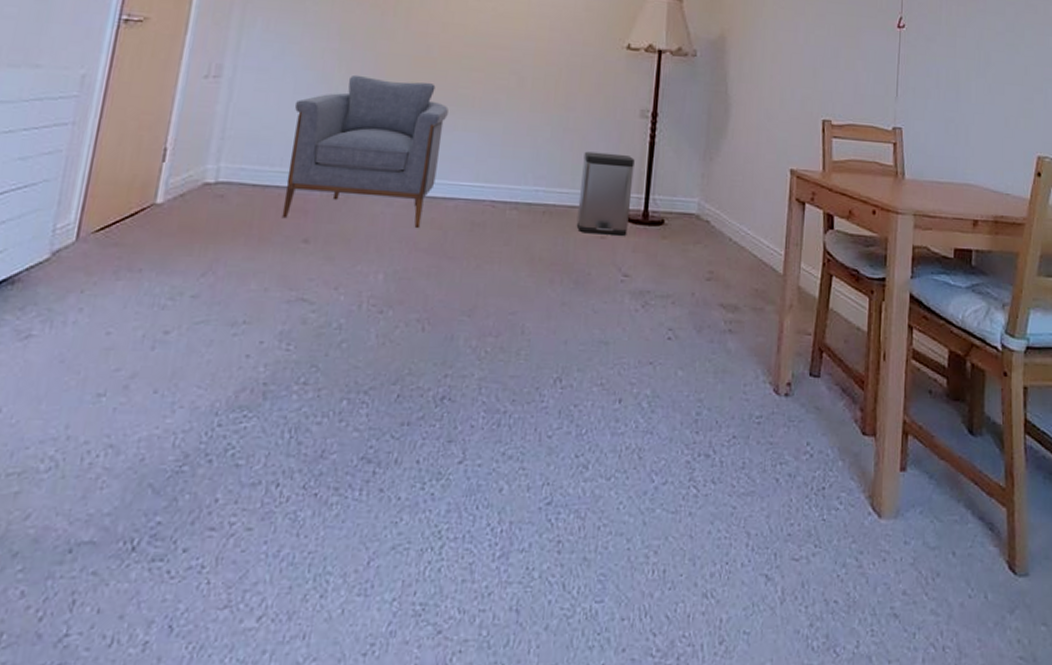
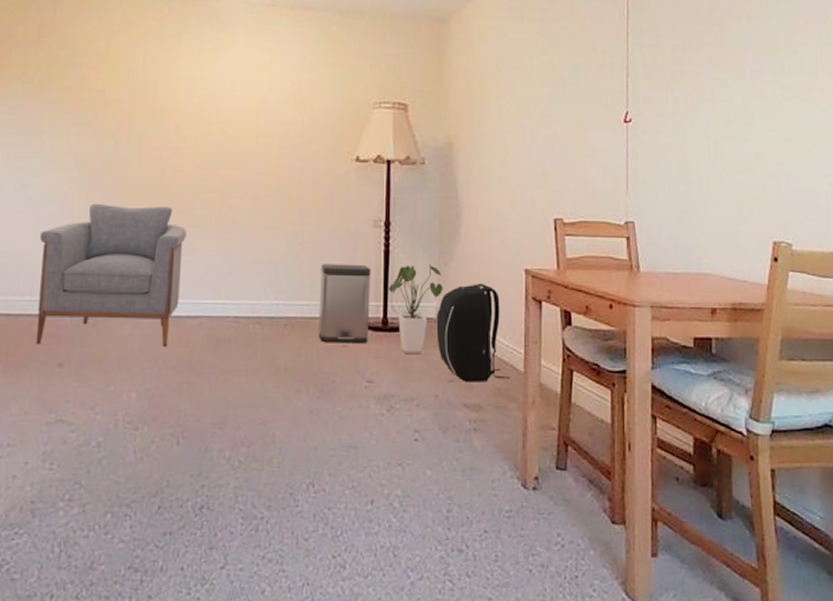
house plant: none [651,158,707,251] -> present [389,263,443,355]
backpack: none [696,181,768,283] -> present [436,284,510,382]

